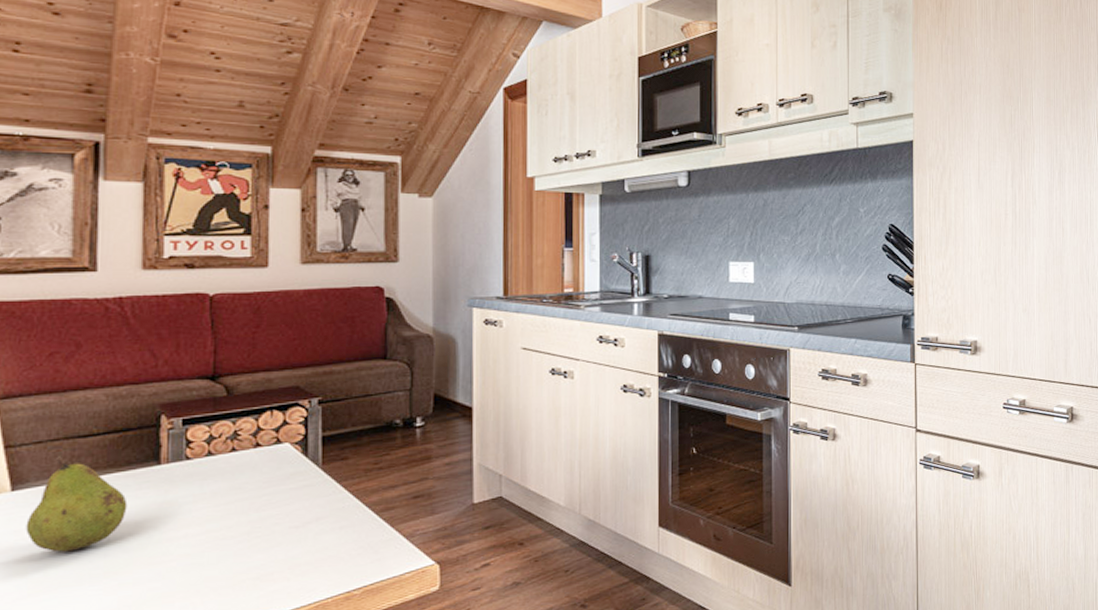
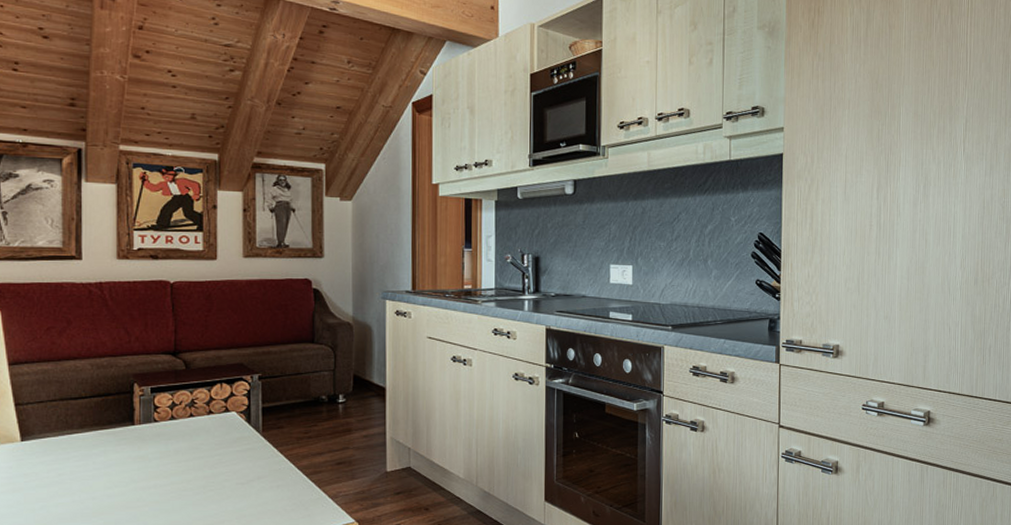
fruit: present [26,456,128,552] -> none [33,414,109,494]

